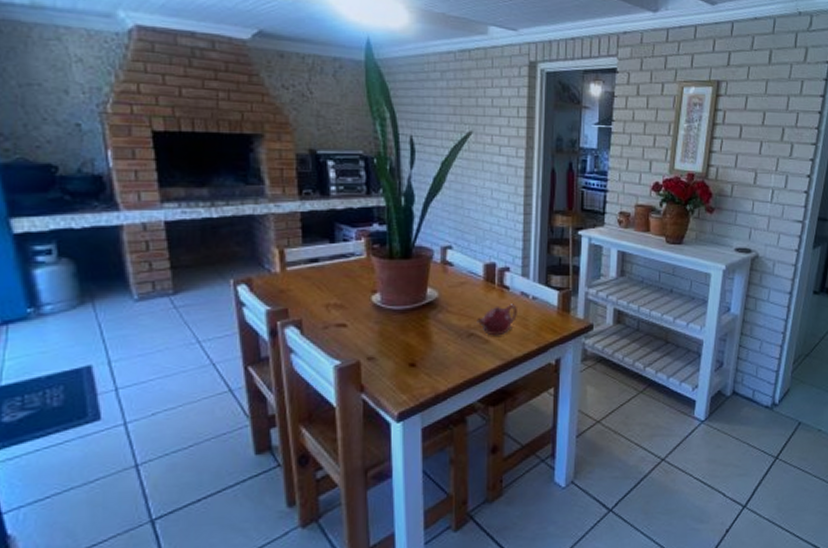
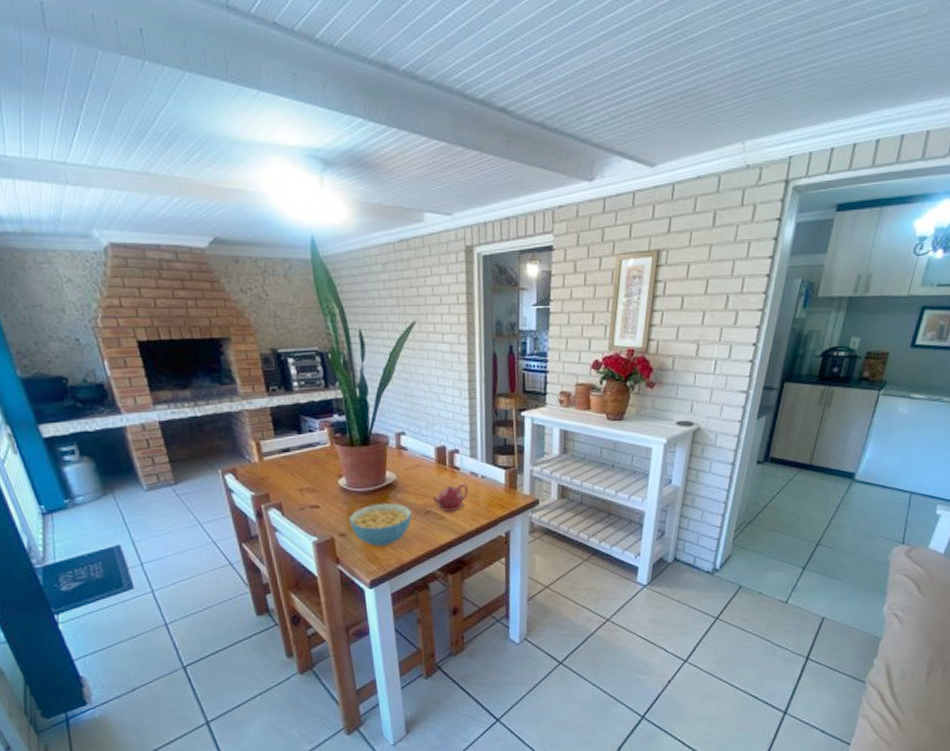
cereal bowl: none [379,323,453,373] -> present [348,502,412,547]

